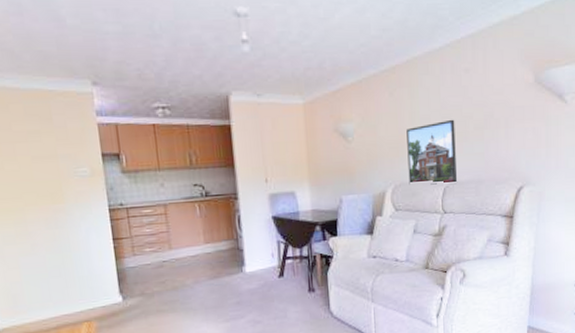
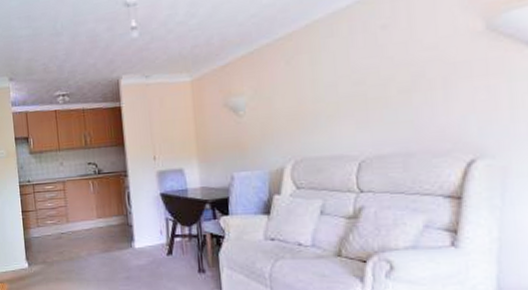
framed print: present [406,119,458,185] -> none [308,83,378,160]

